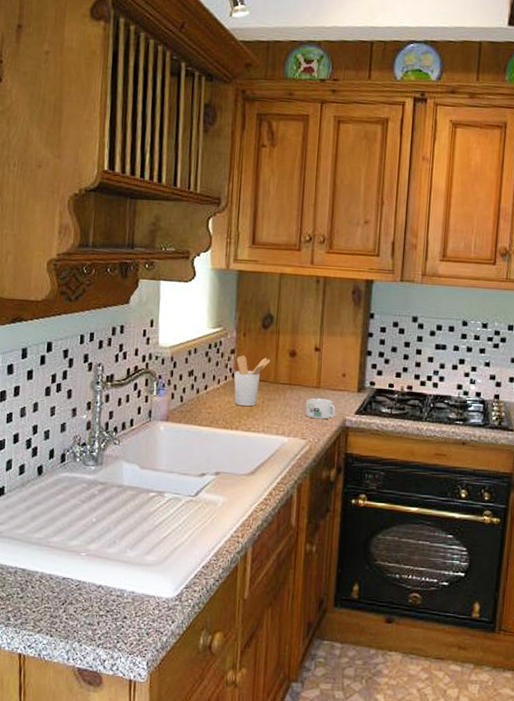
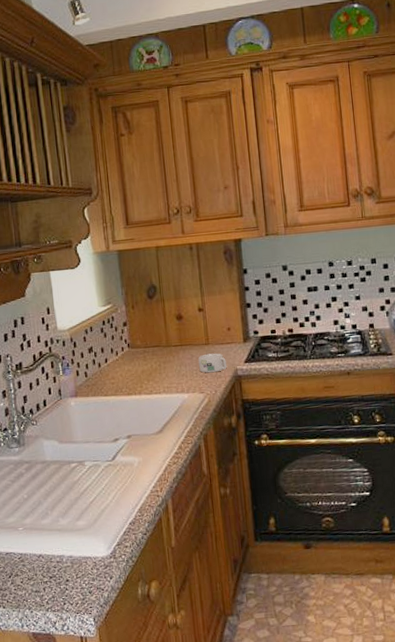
utensil holder: present [234,355,271,407] -> none [129,325,160,373]

